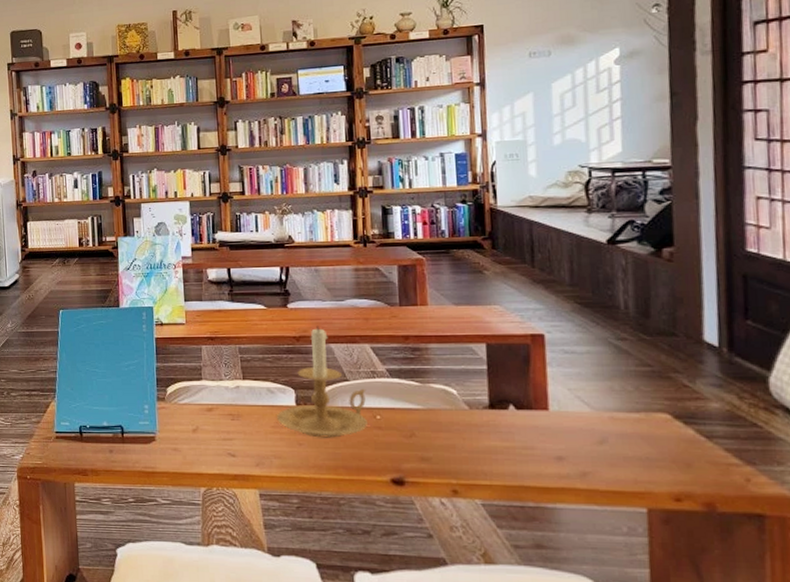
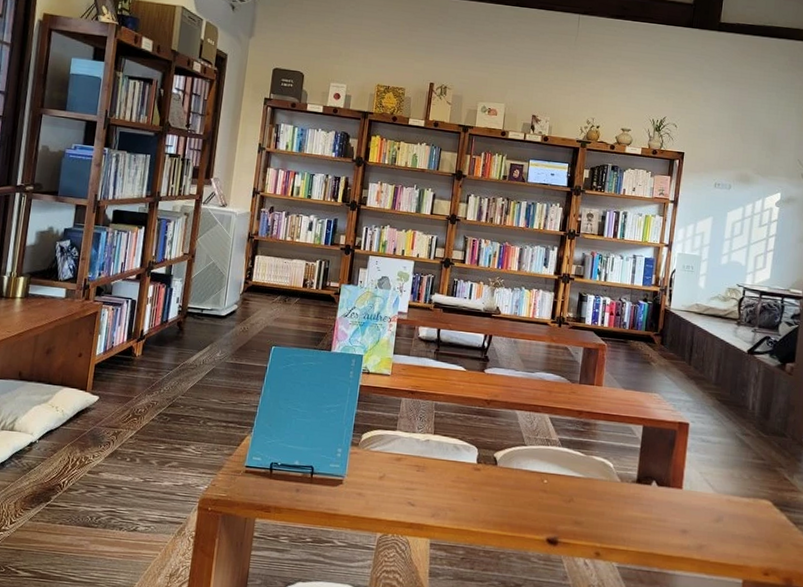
candle holder: present [277,325,367,438] -> none [458,392,540,497]

